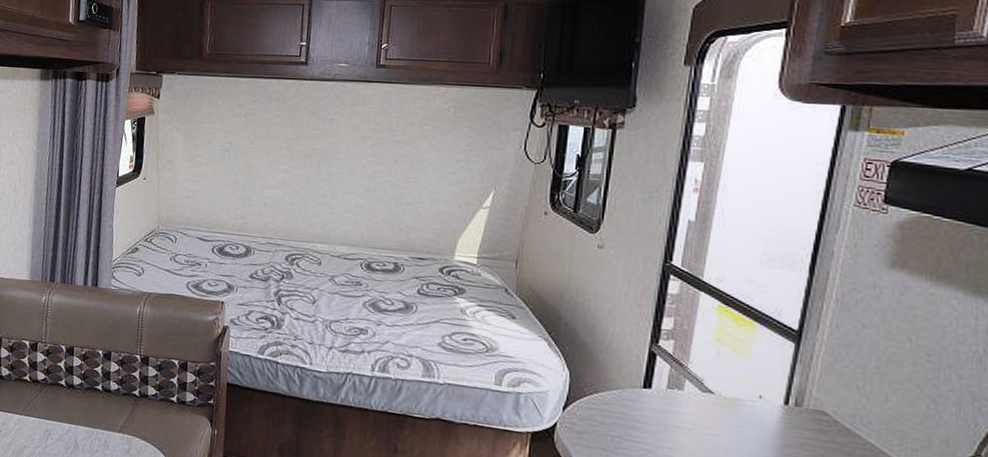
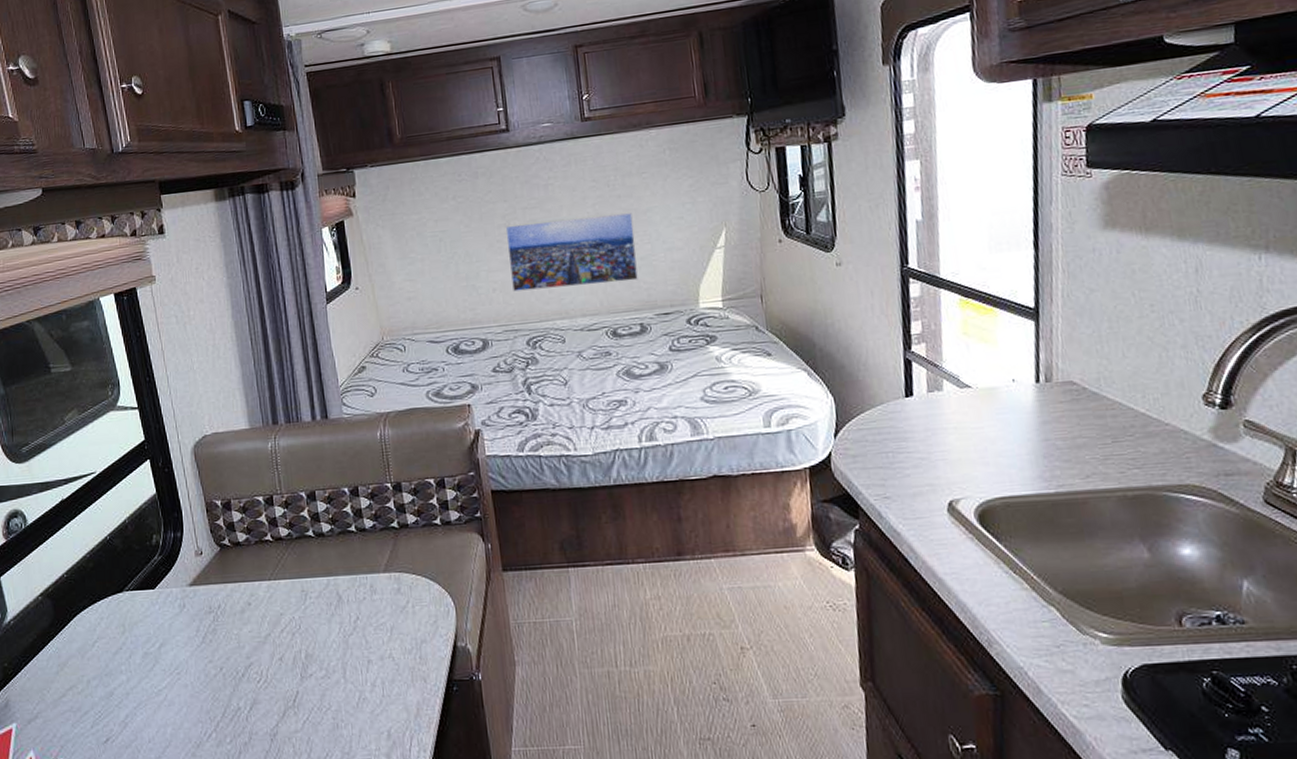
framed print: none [283,149,407,222] -> present [505,212,638,292]

